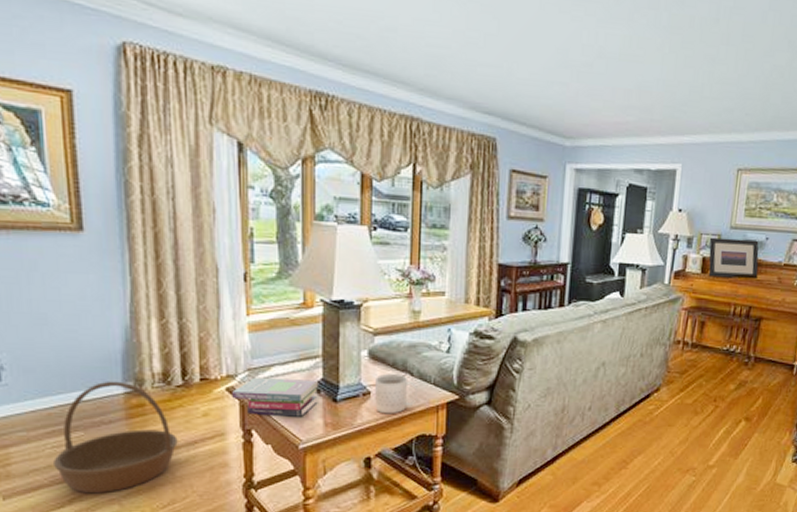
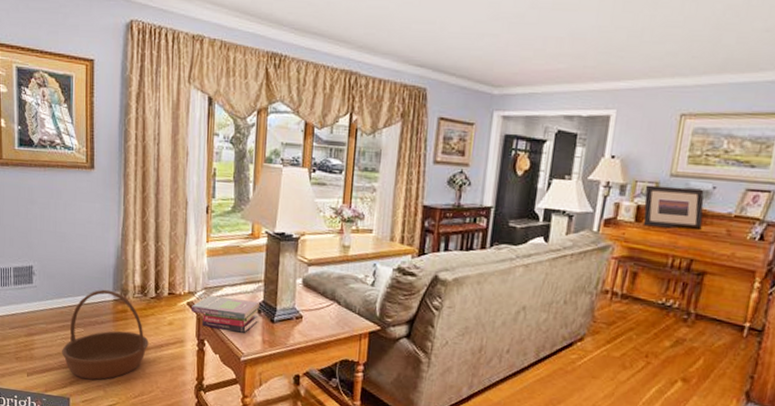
mug: present [375,373,418,414] -> none [306,300,344,338]

